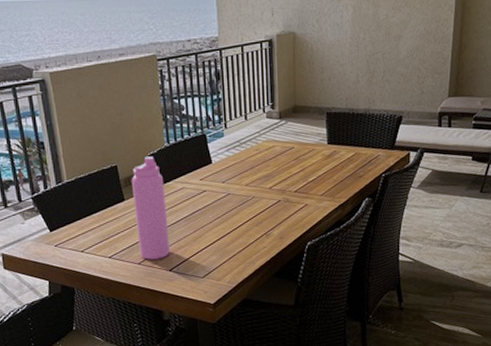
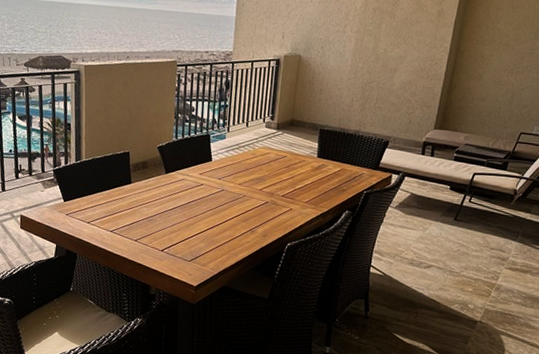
water bottle: present [131,156,171,260] -> none [137,147,168,239]

